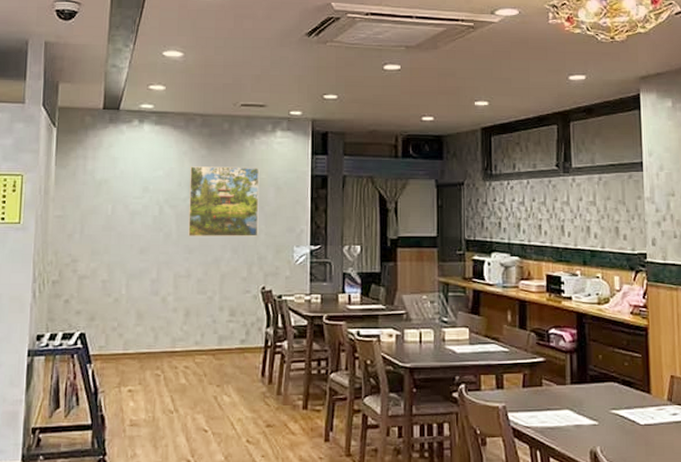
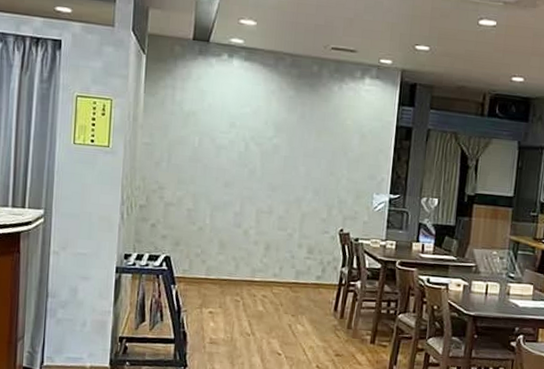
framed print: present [188,166,260,237] -> none [272,106,346,181]

